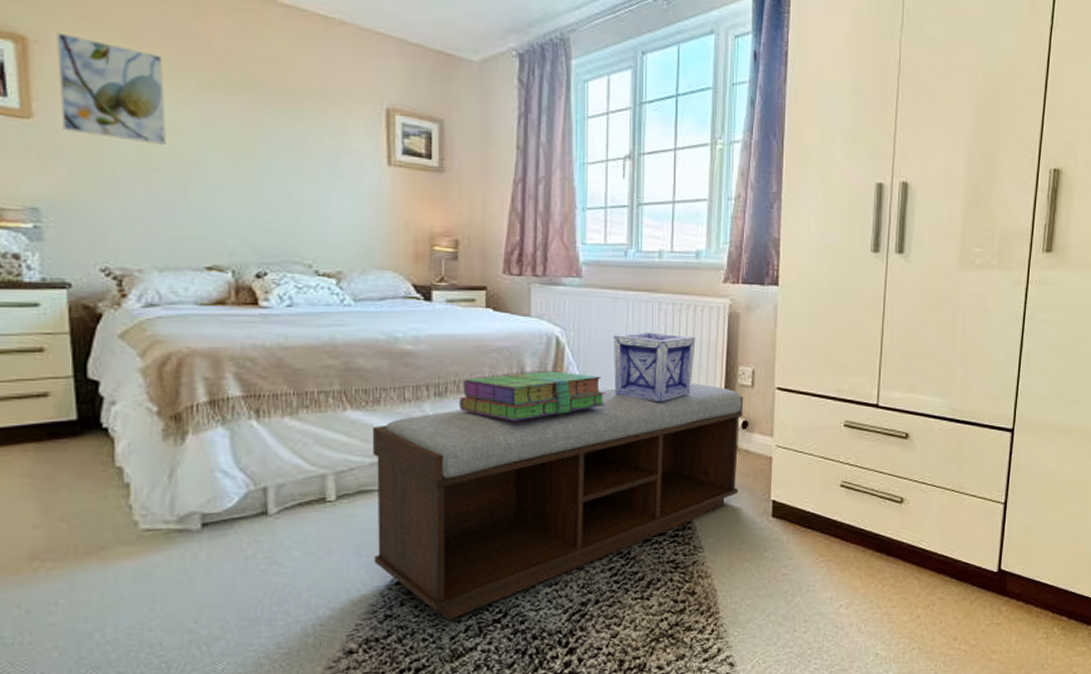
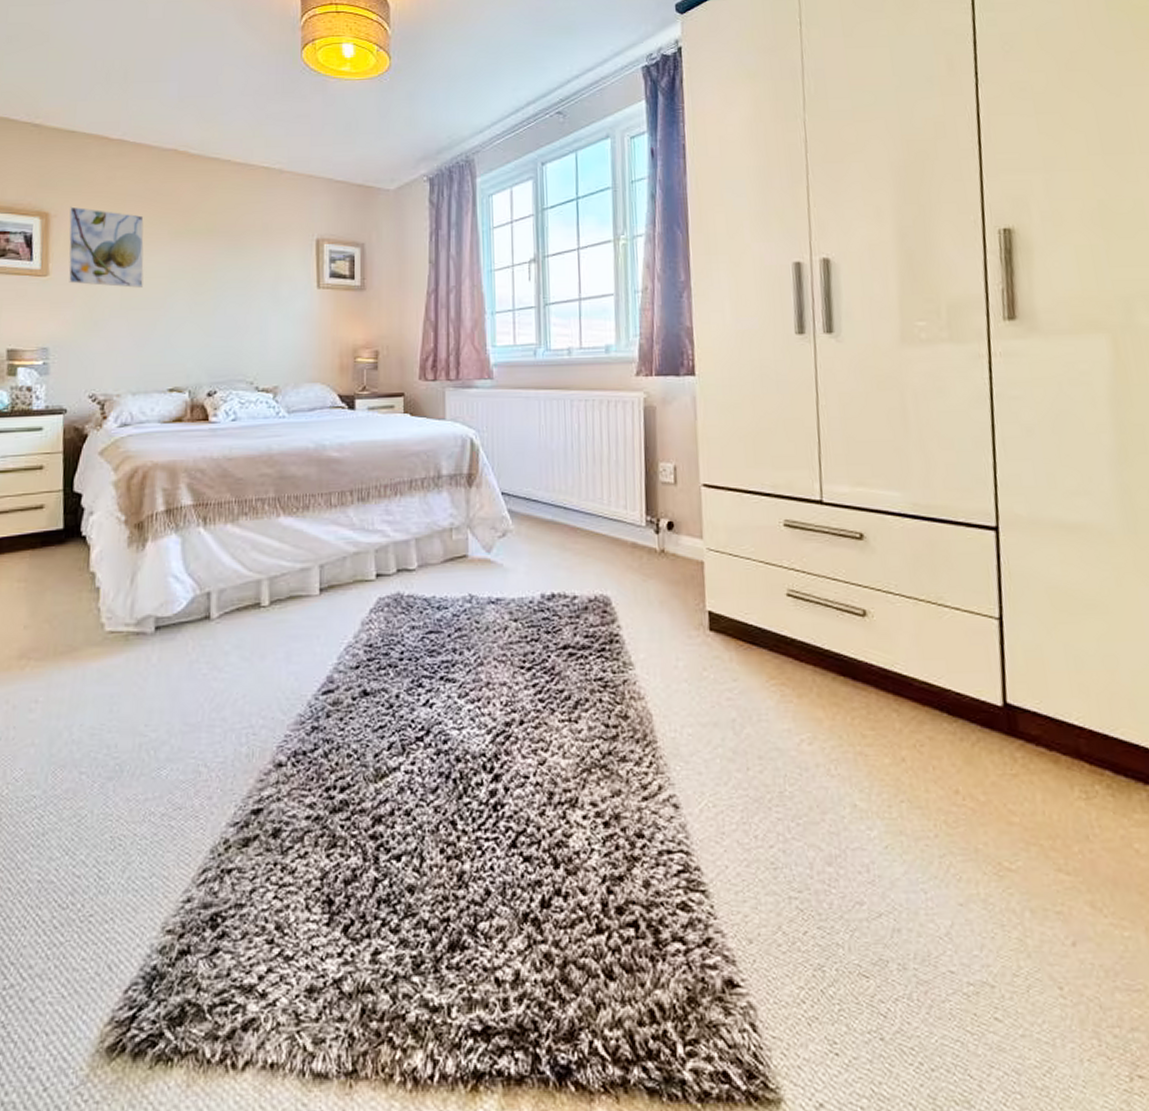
bench: present [372,383,744,621] -> none [301,482,668,736]
stack of books: present [460,371,606,421] -> none [381,473,522,525]
wooden crate: present [614,332,696,403] -> none [527,430,611,503]

